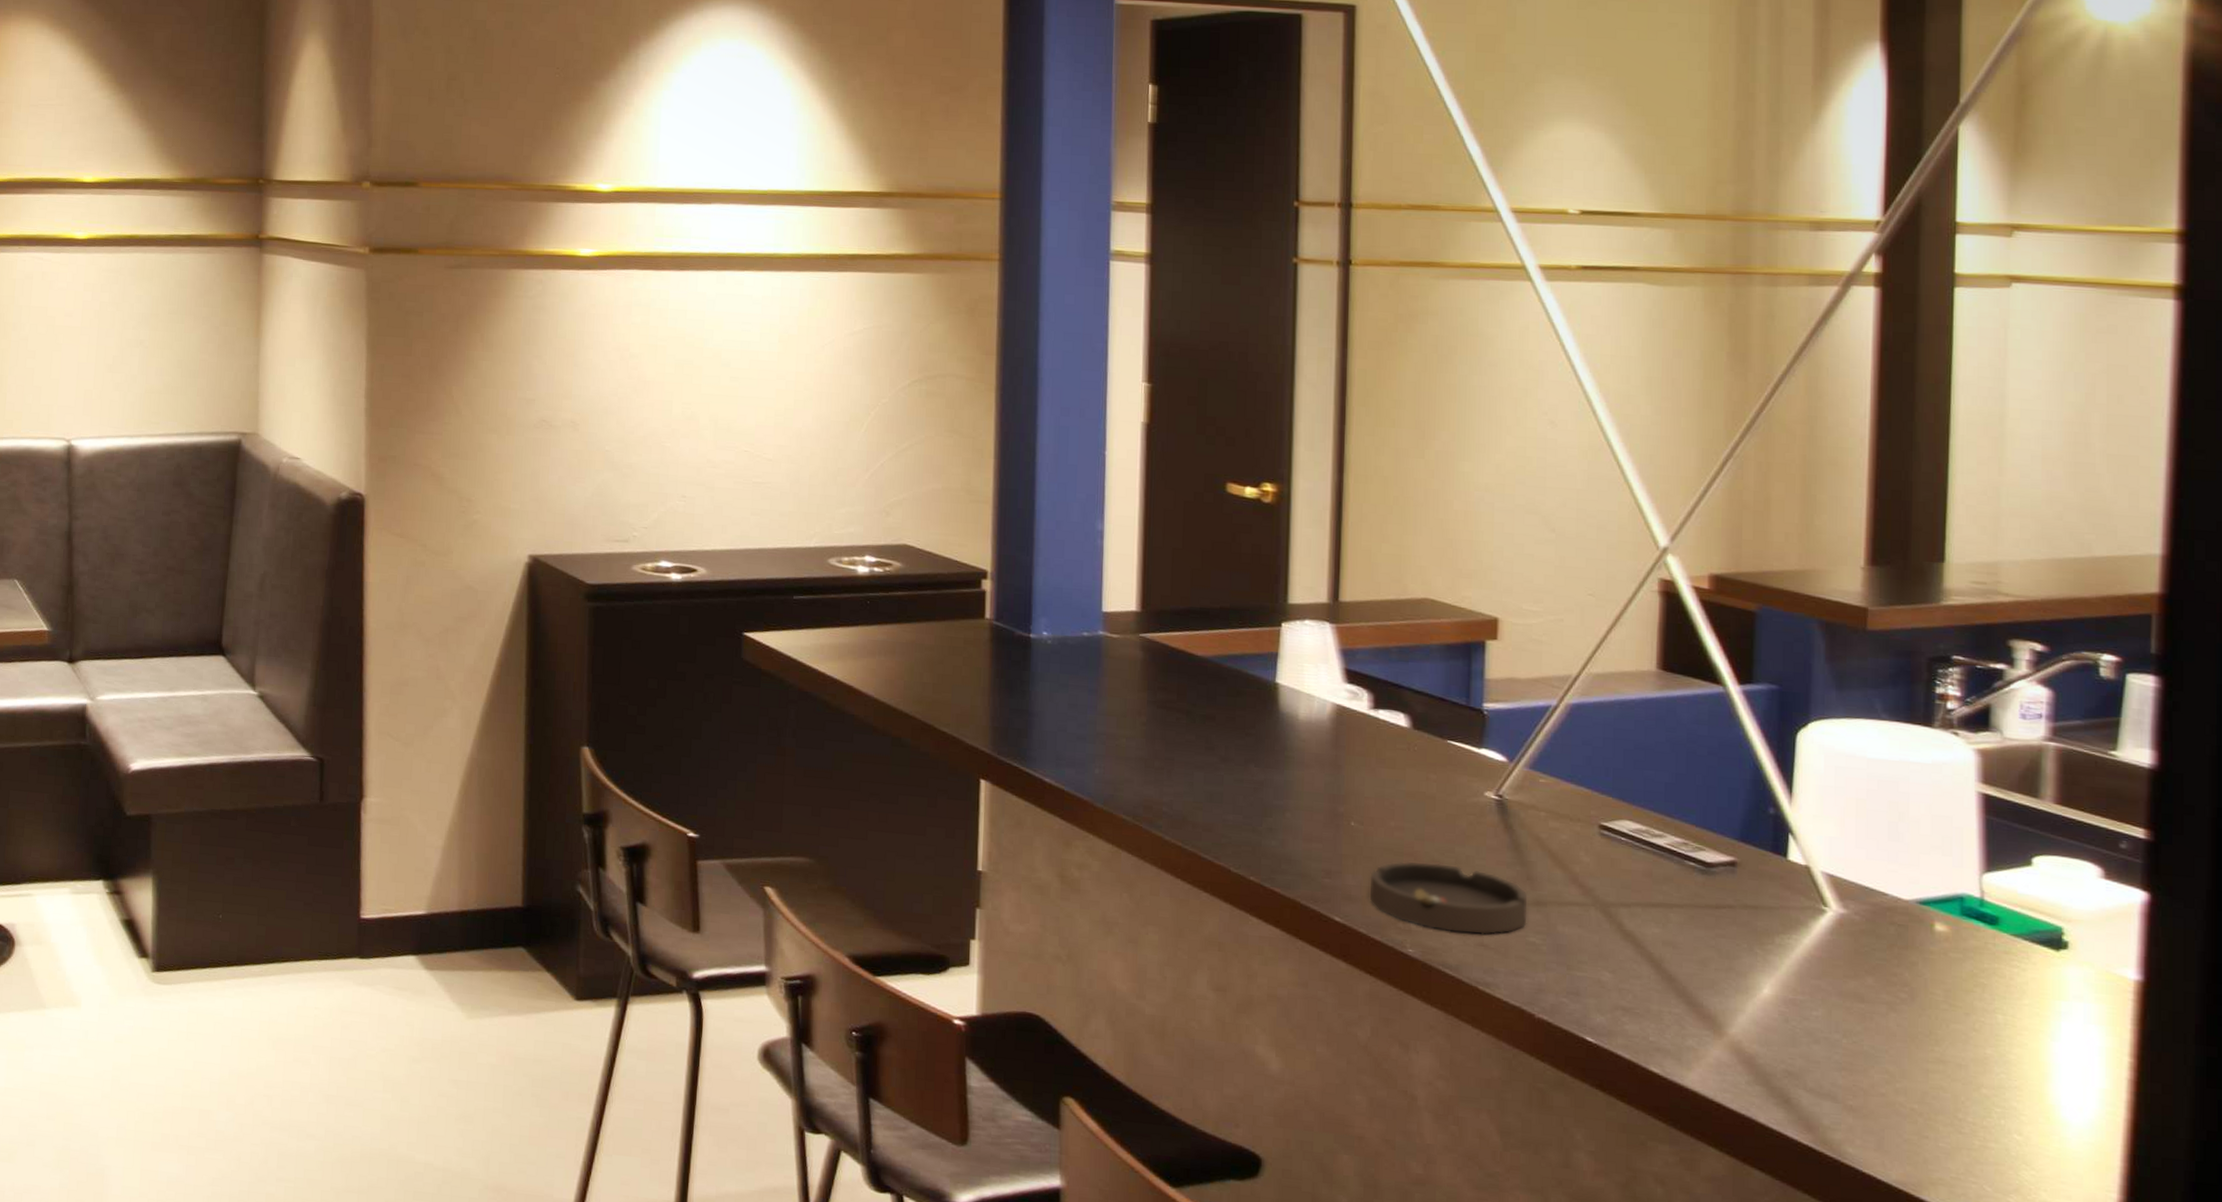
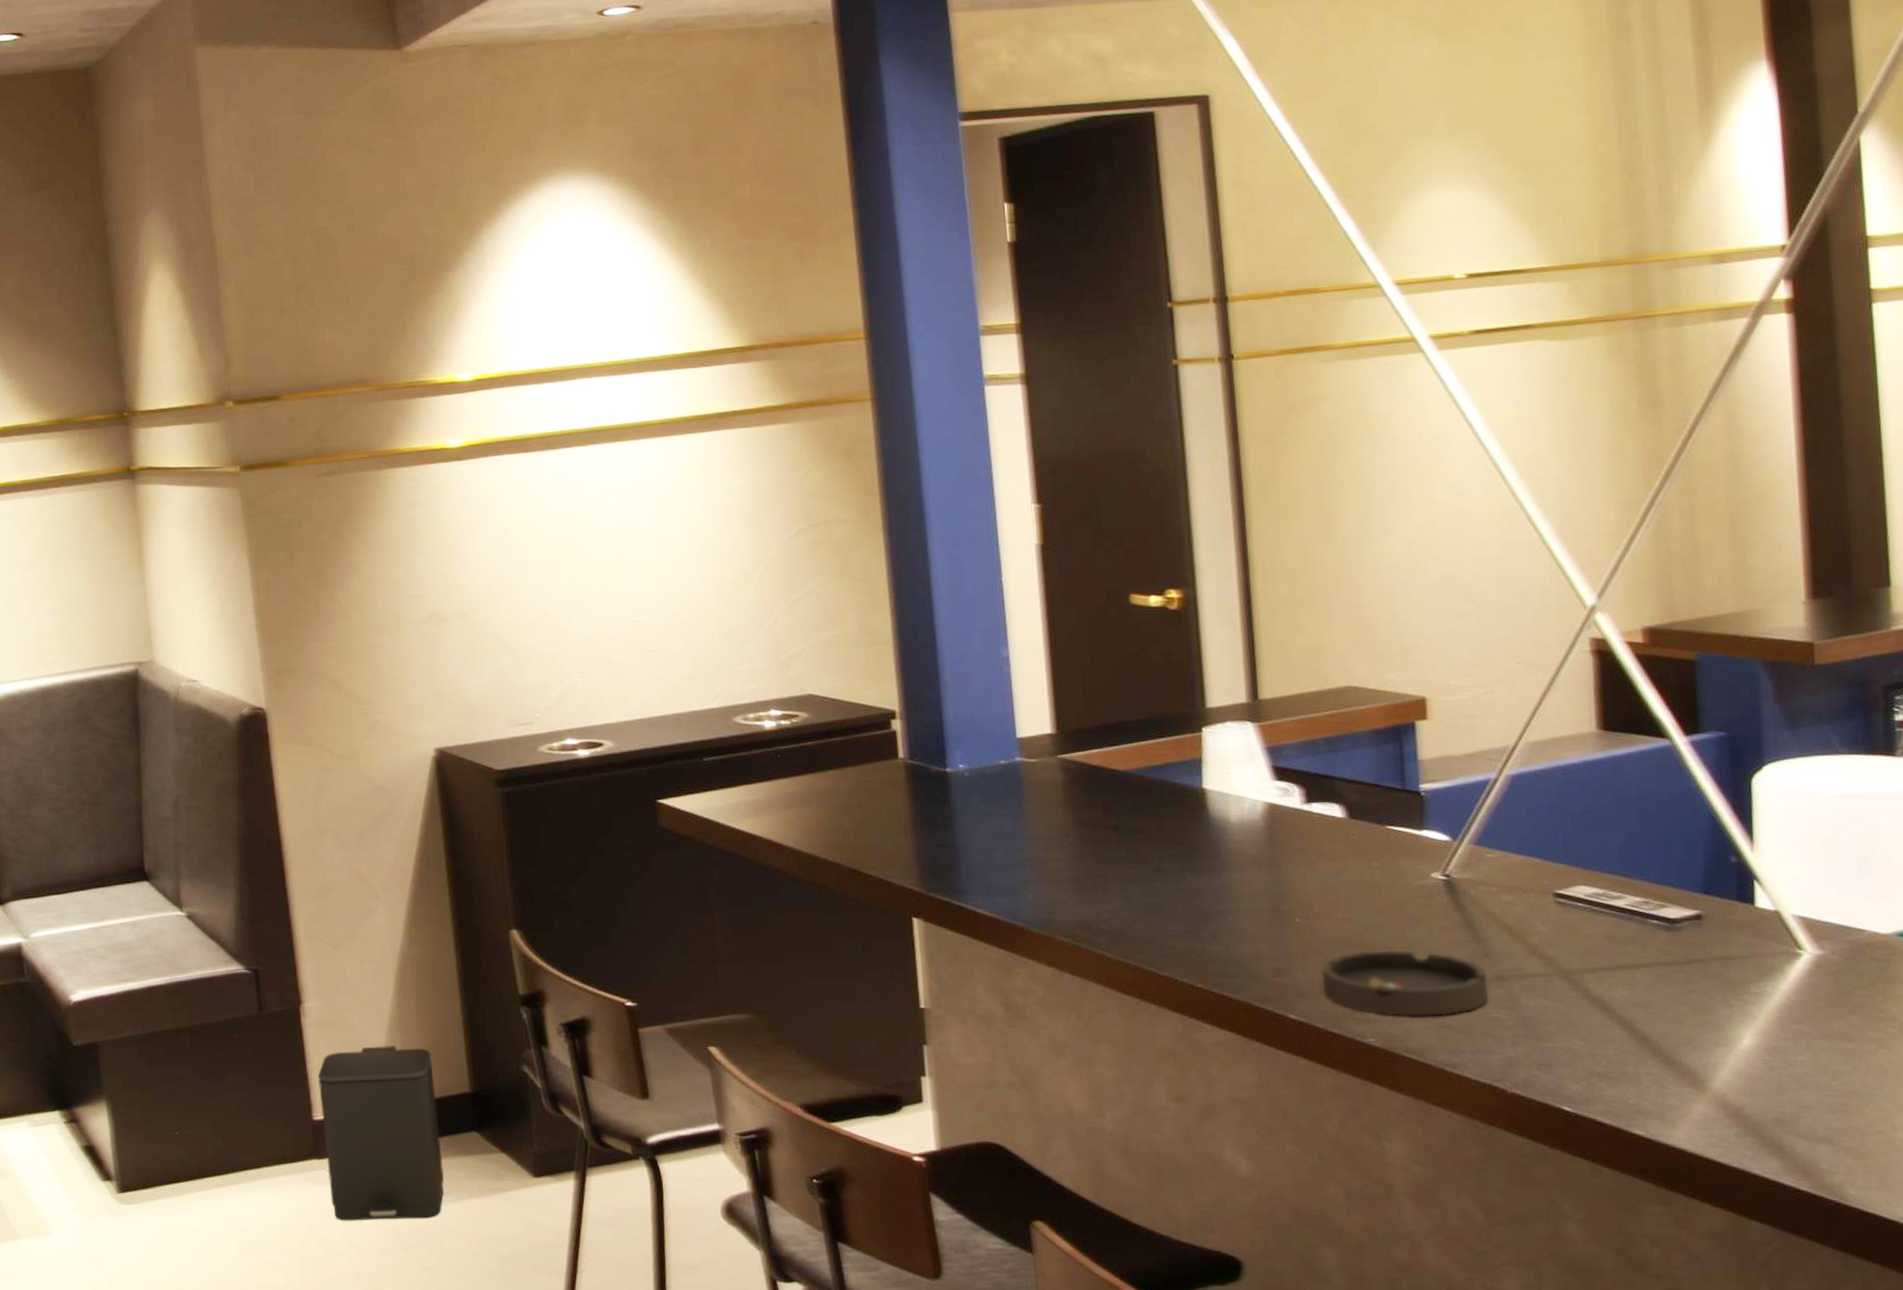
pedal bin: none [368,849,488,1030] -> present [317,1045,445,1221]

